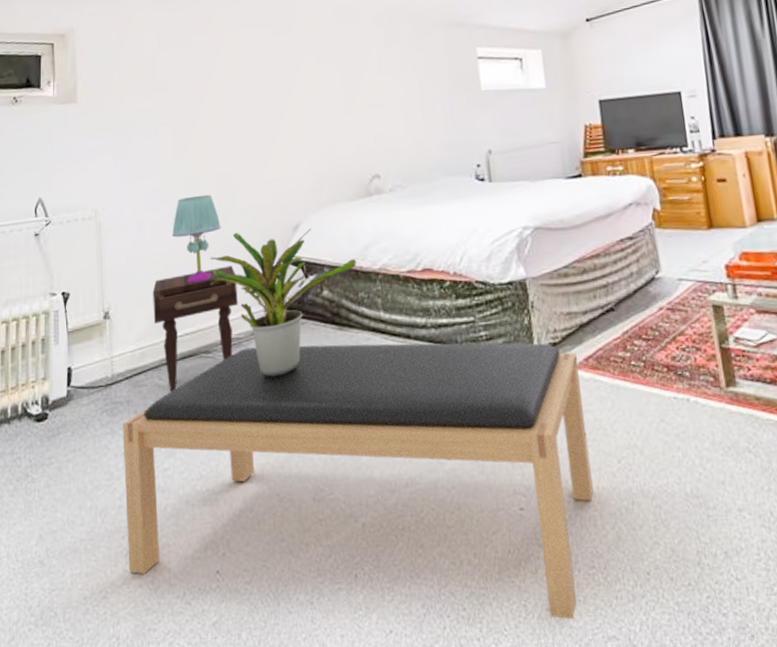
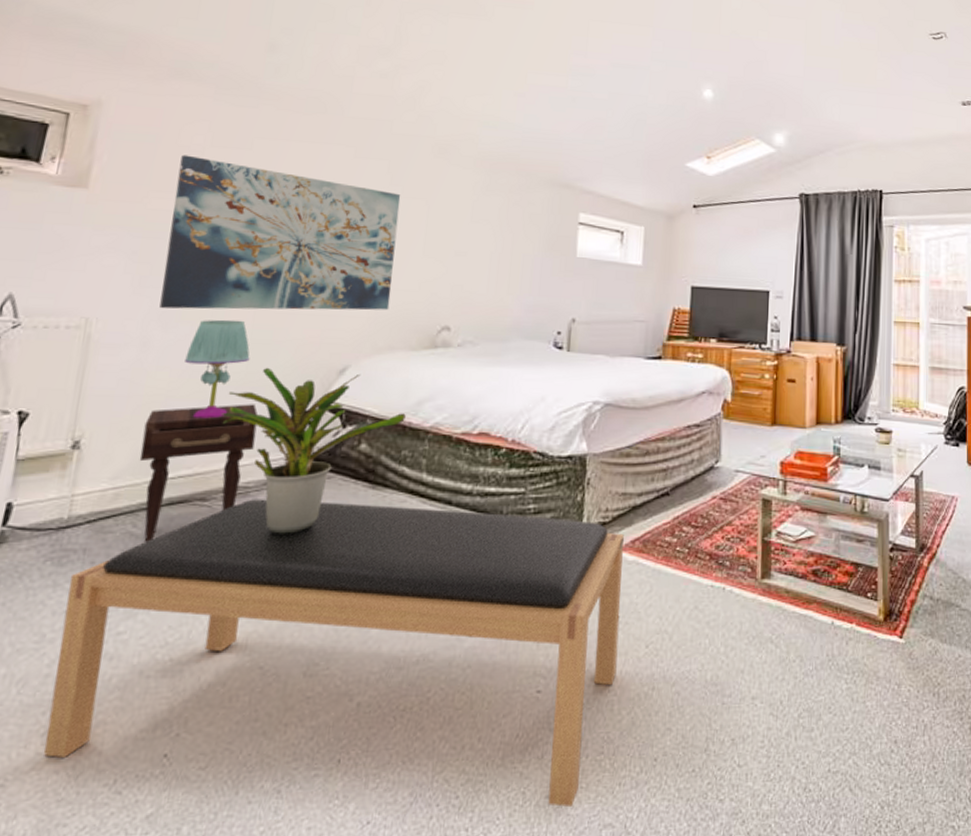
wall art: none [139,60,325,194] -> present [159,155,401,311]

